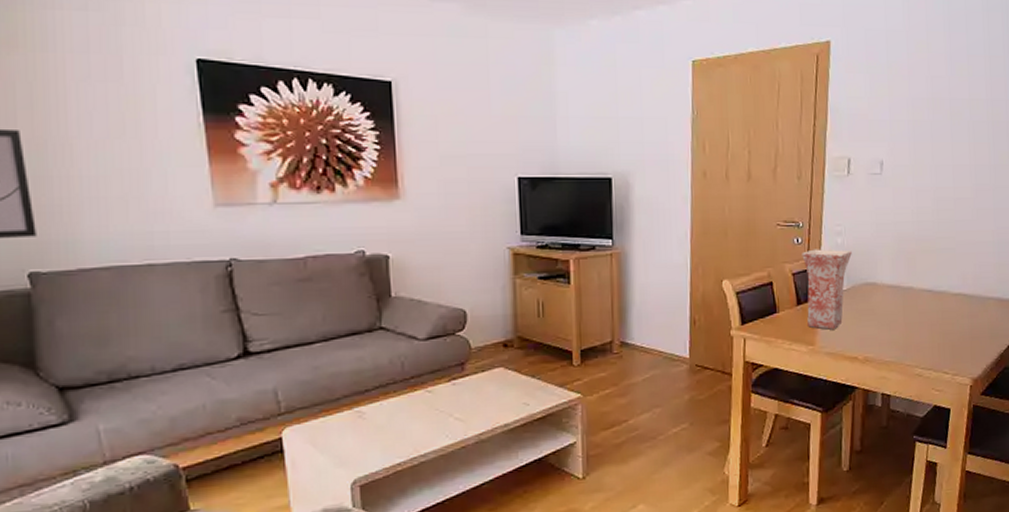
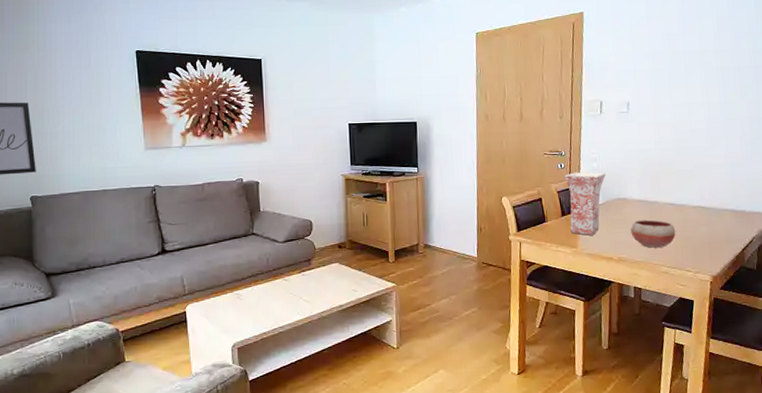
bowl: none [880,310,933,345] -> present [631,219,676,248]

